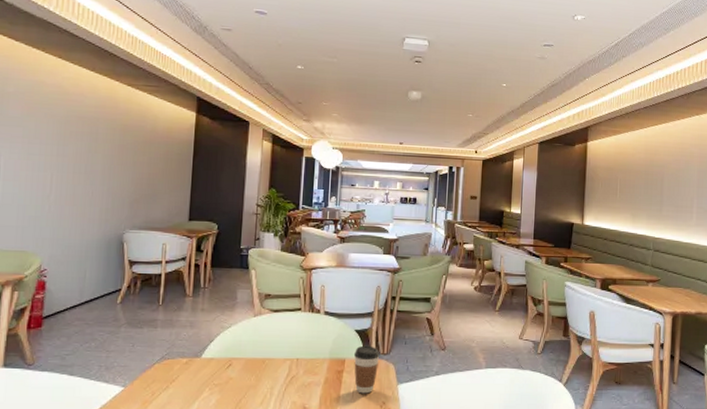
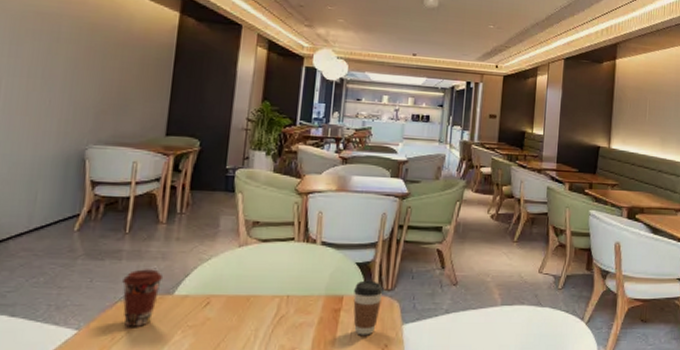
coffee cup: none [159,335,192,385] -> present [122,269,164,327]

